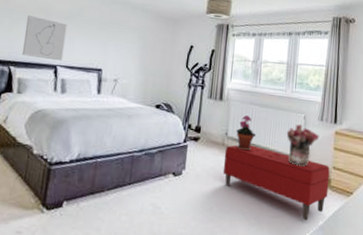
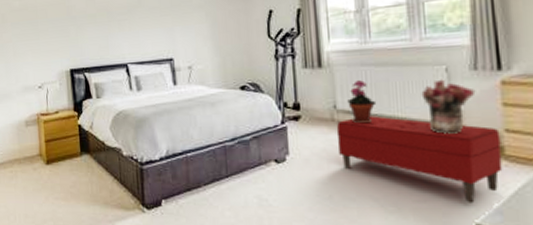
wall art: present [22,16,68,61] -> none [89,18,132,60]

